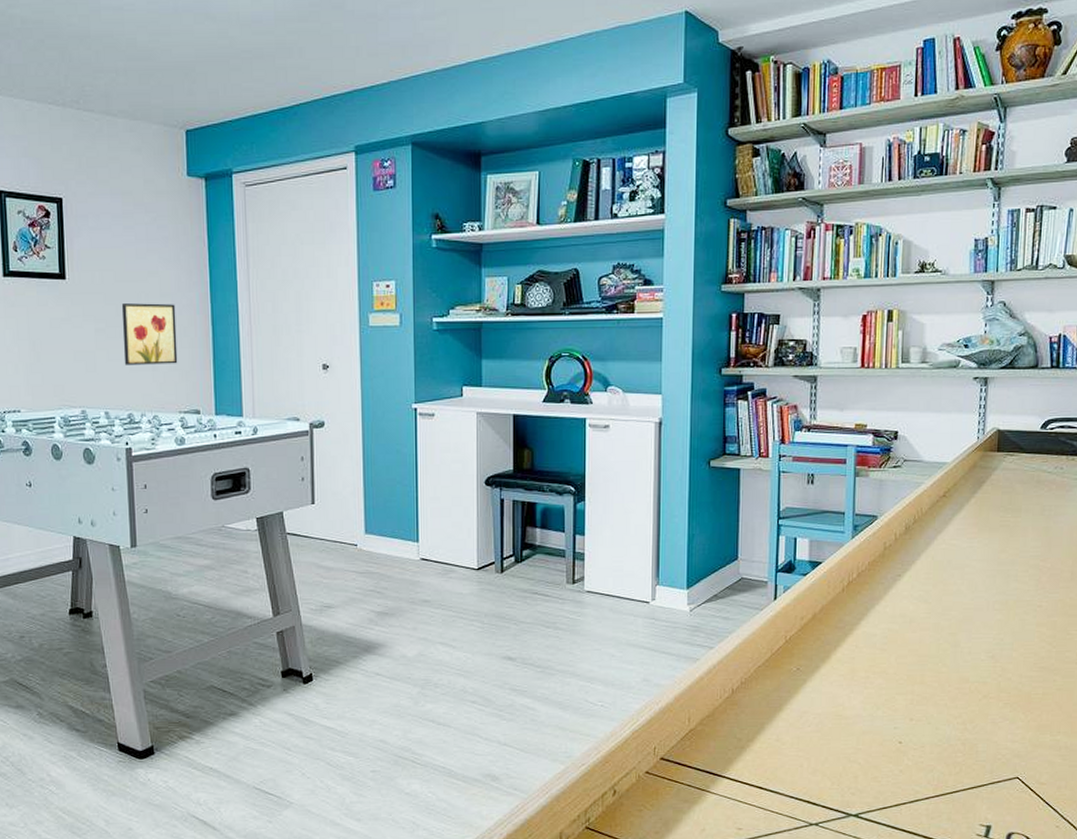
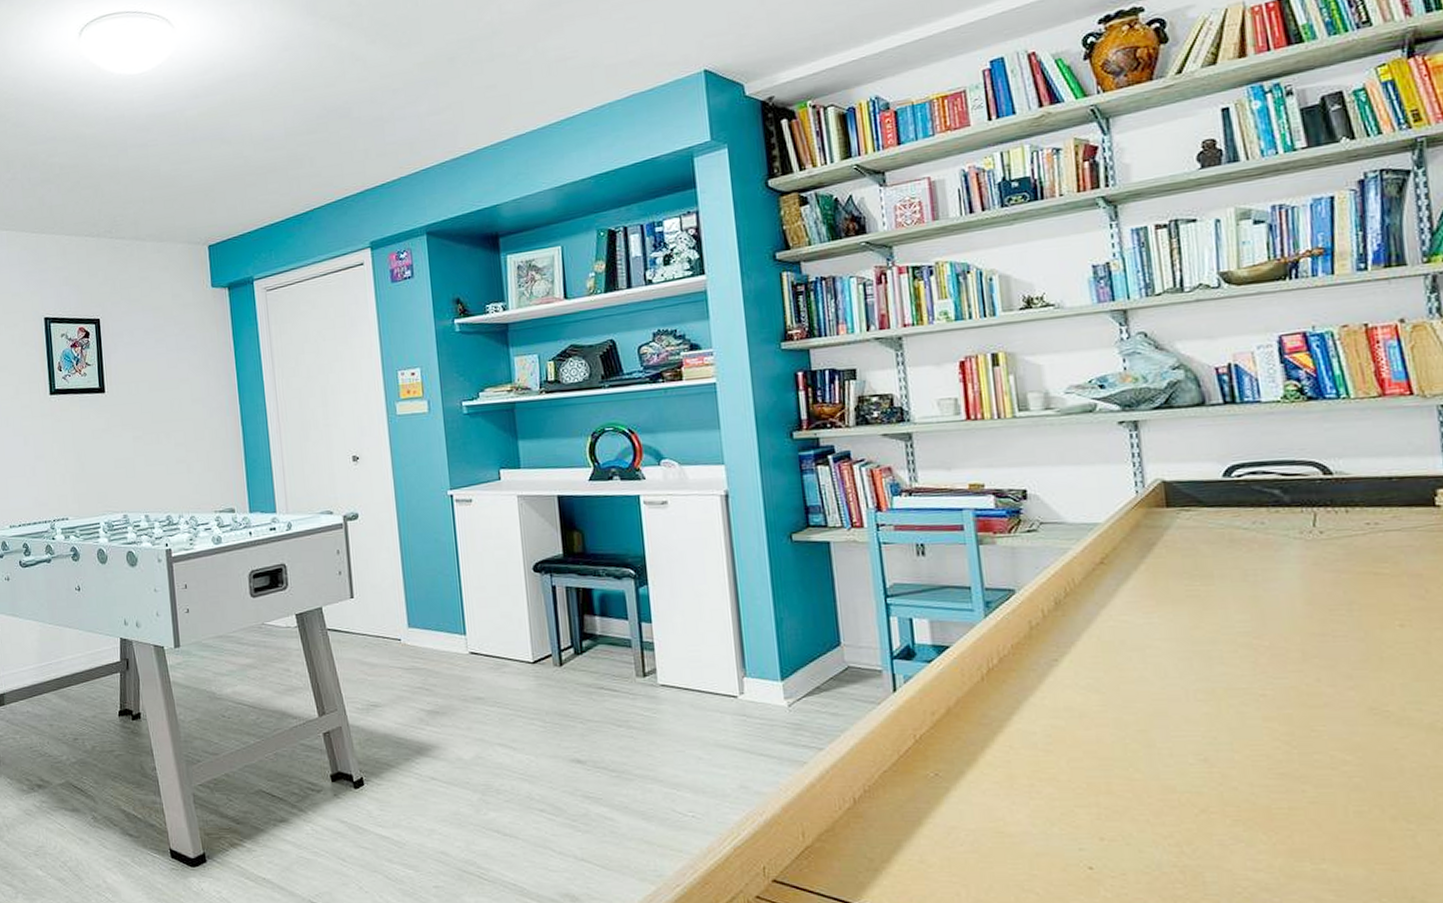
wall art: present [121,303,178,365] -> none [156,408,211,469]

